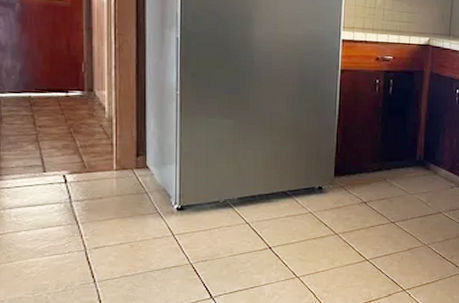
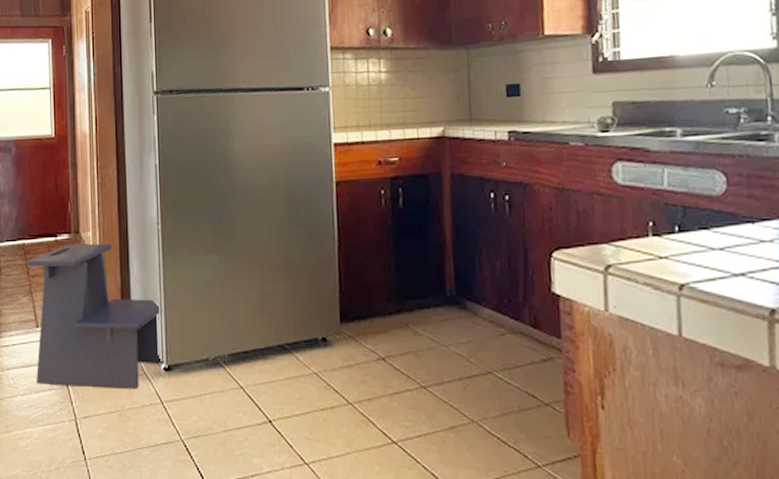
step stool: none [32,100,178,225] -> present [26,243,165,389]

